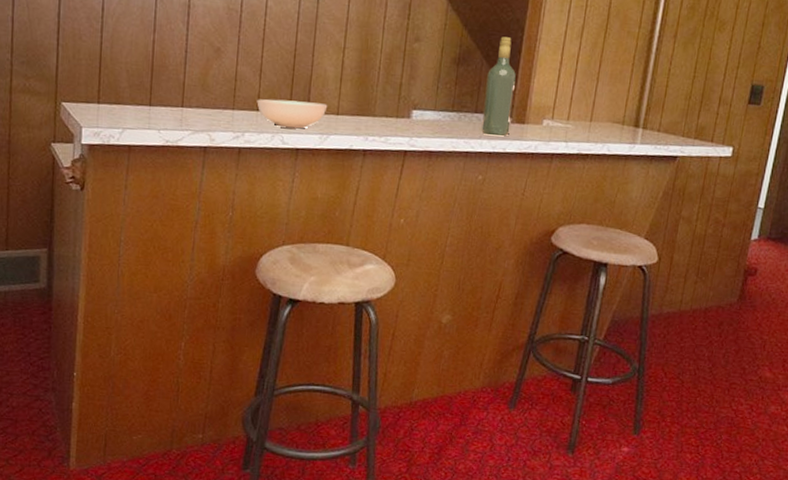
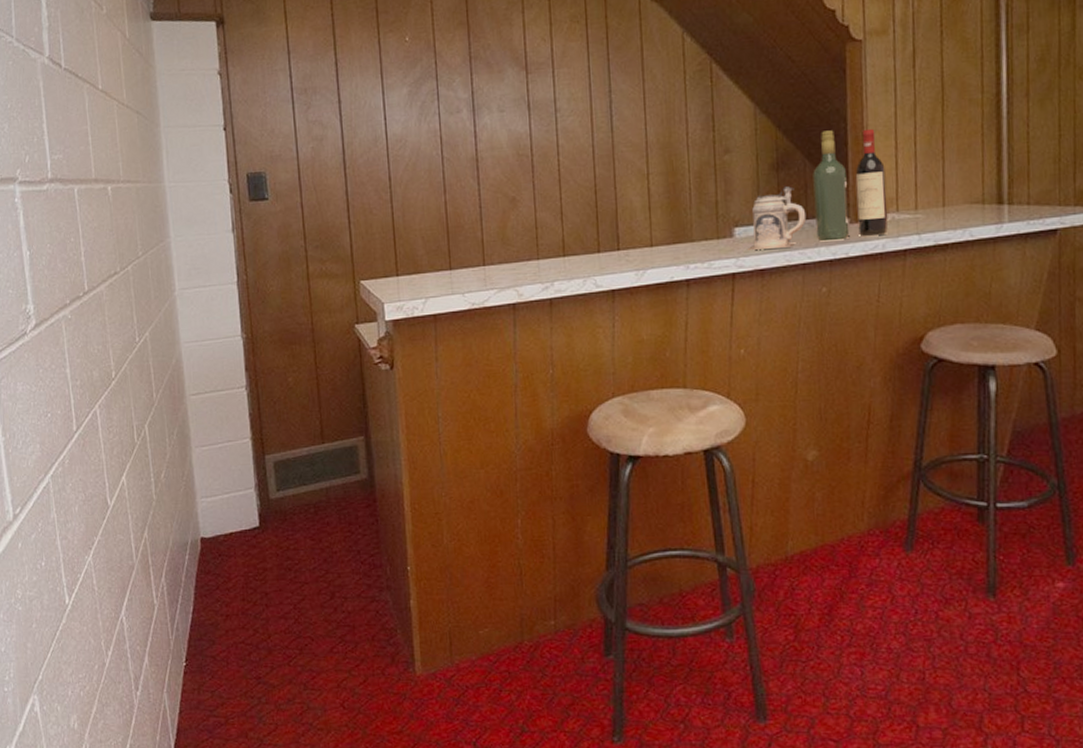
bowl: present [257,99,328,129] -> none [562,237,639,270]
beer mug: none [420,79,476,135] -> present [746,185,807,250]
wine bottle: none [517,41,549,138] -> present [855,128,888,237]

